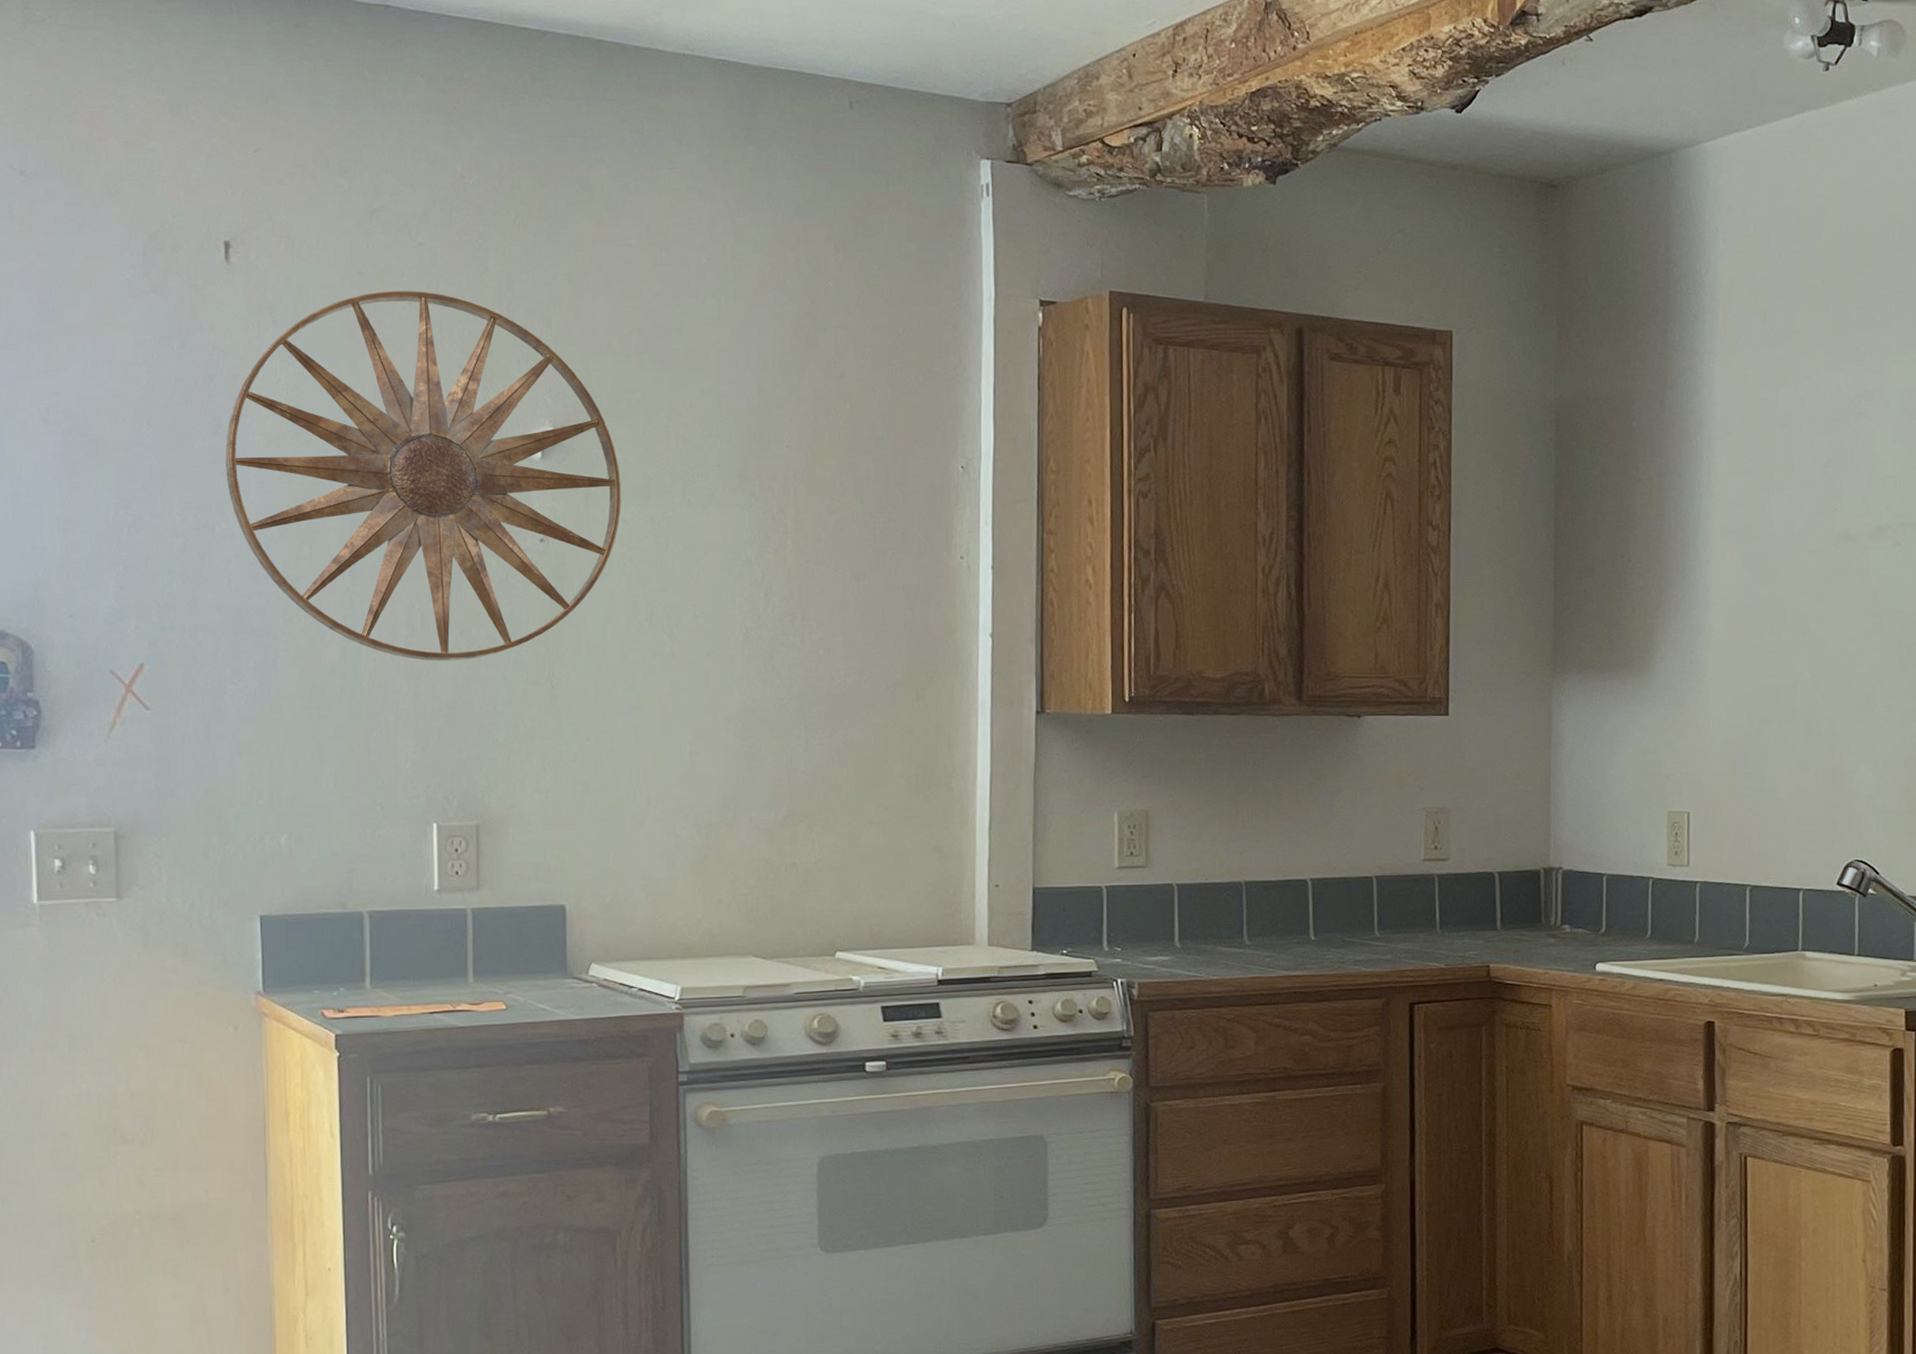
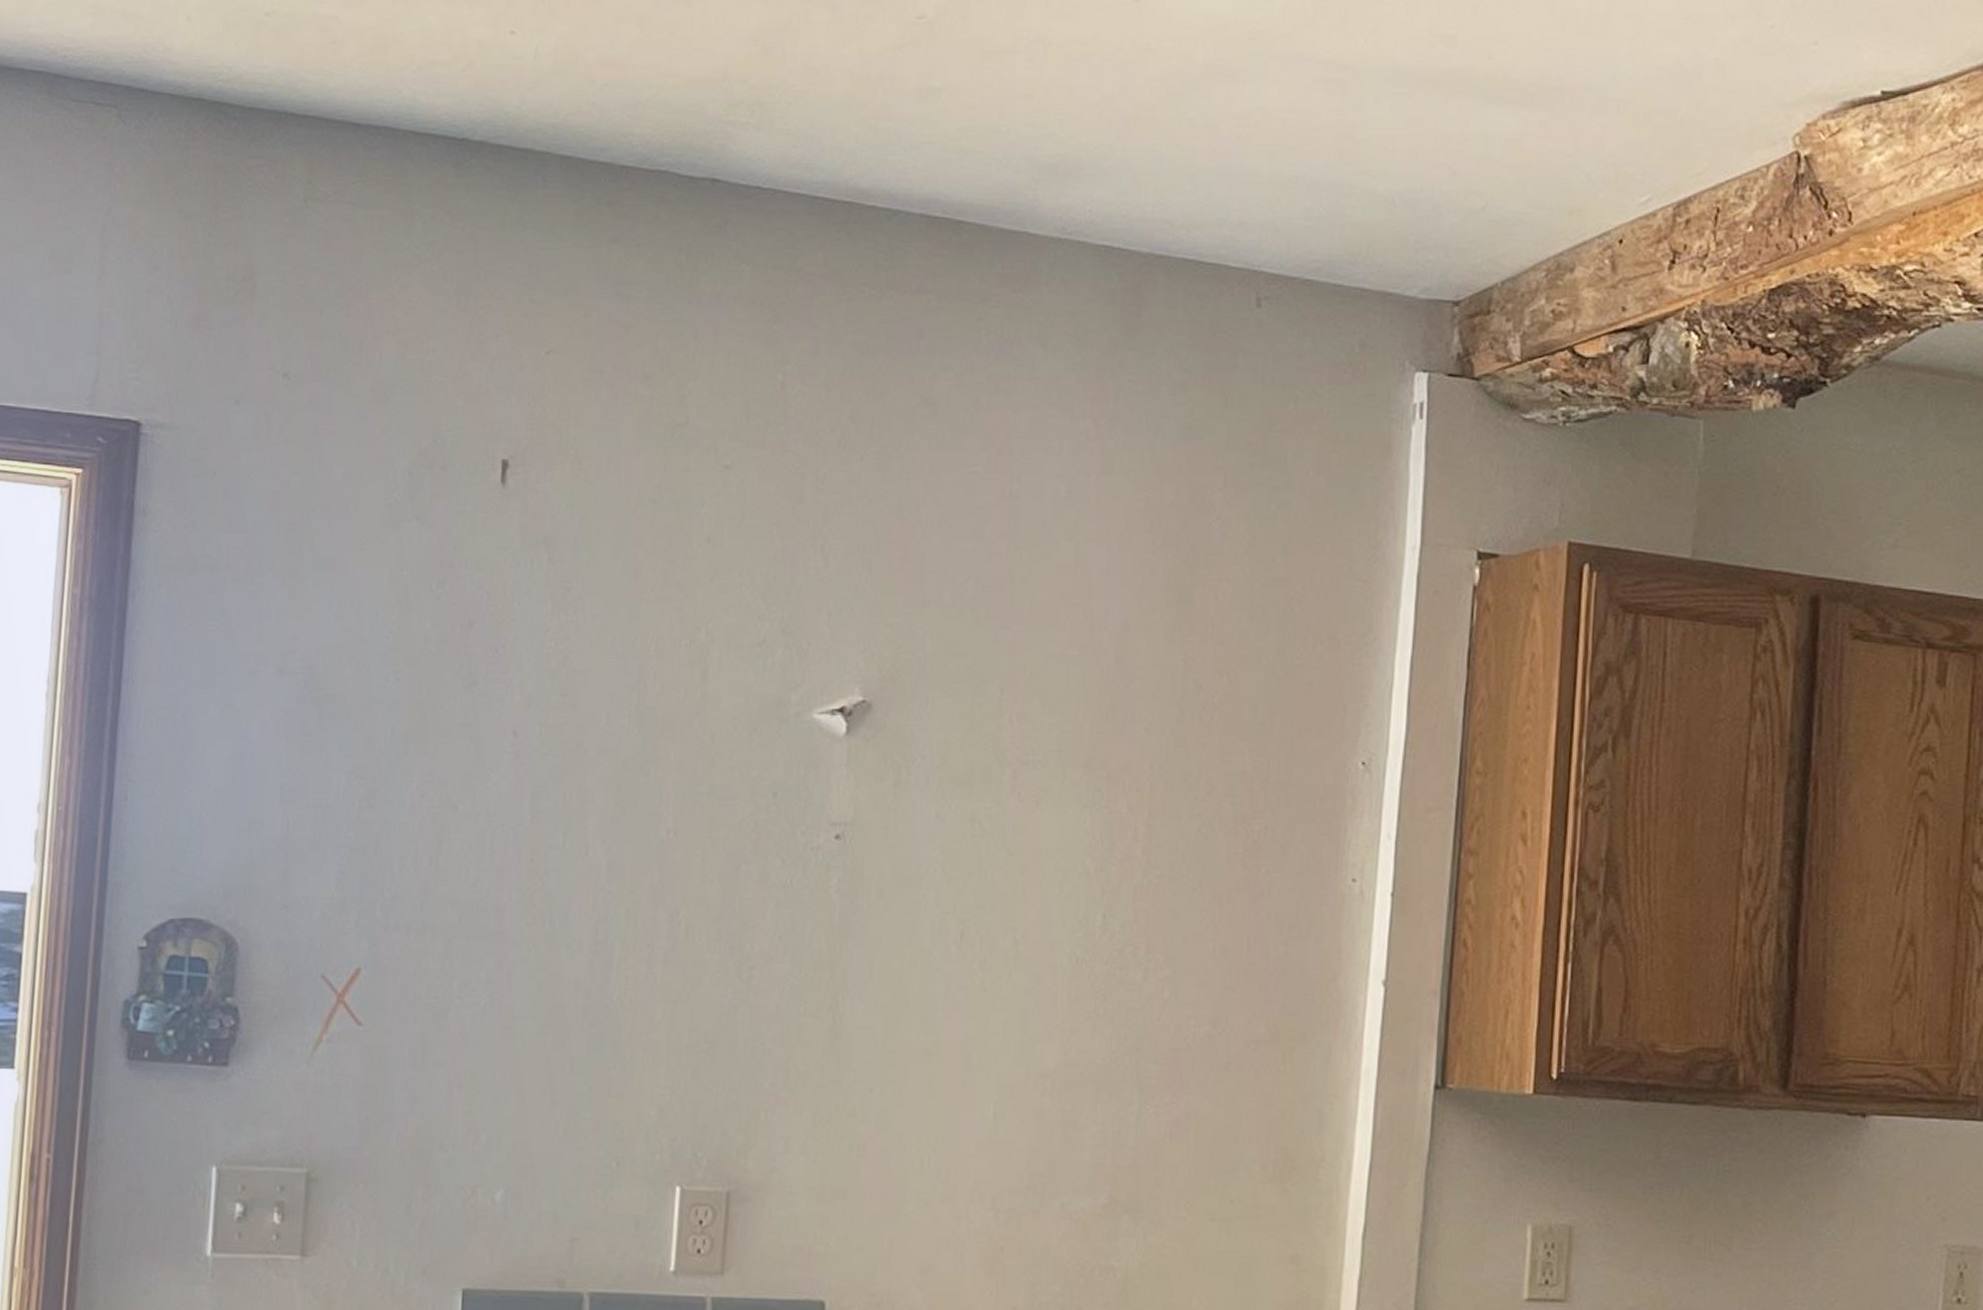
wall art: present [225,291,621,661] -> none [476,524,939,984]

